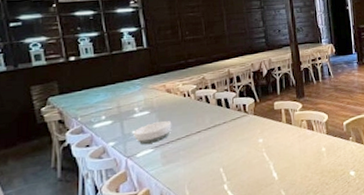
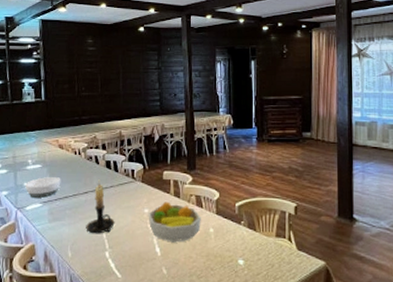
candle holder: none [202,117,231,170] -> present [86,179,115,234]
fruit bowl: none [263,129,314,166] -> present [148,201,201,243]

